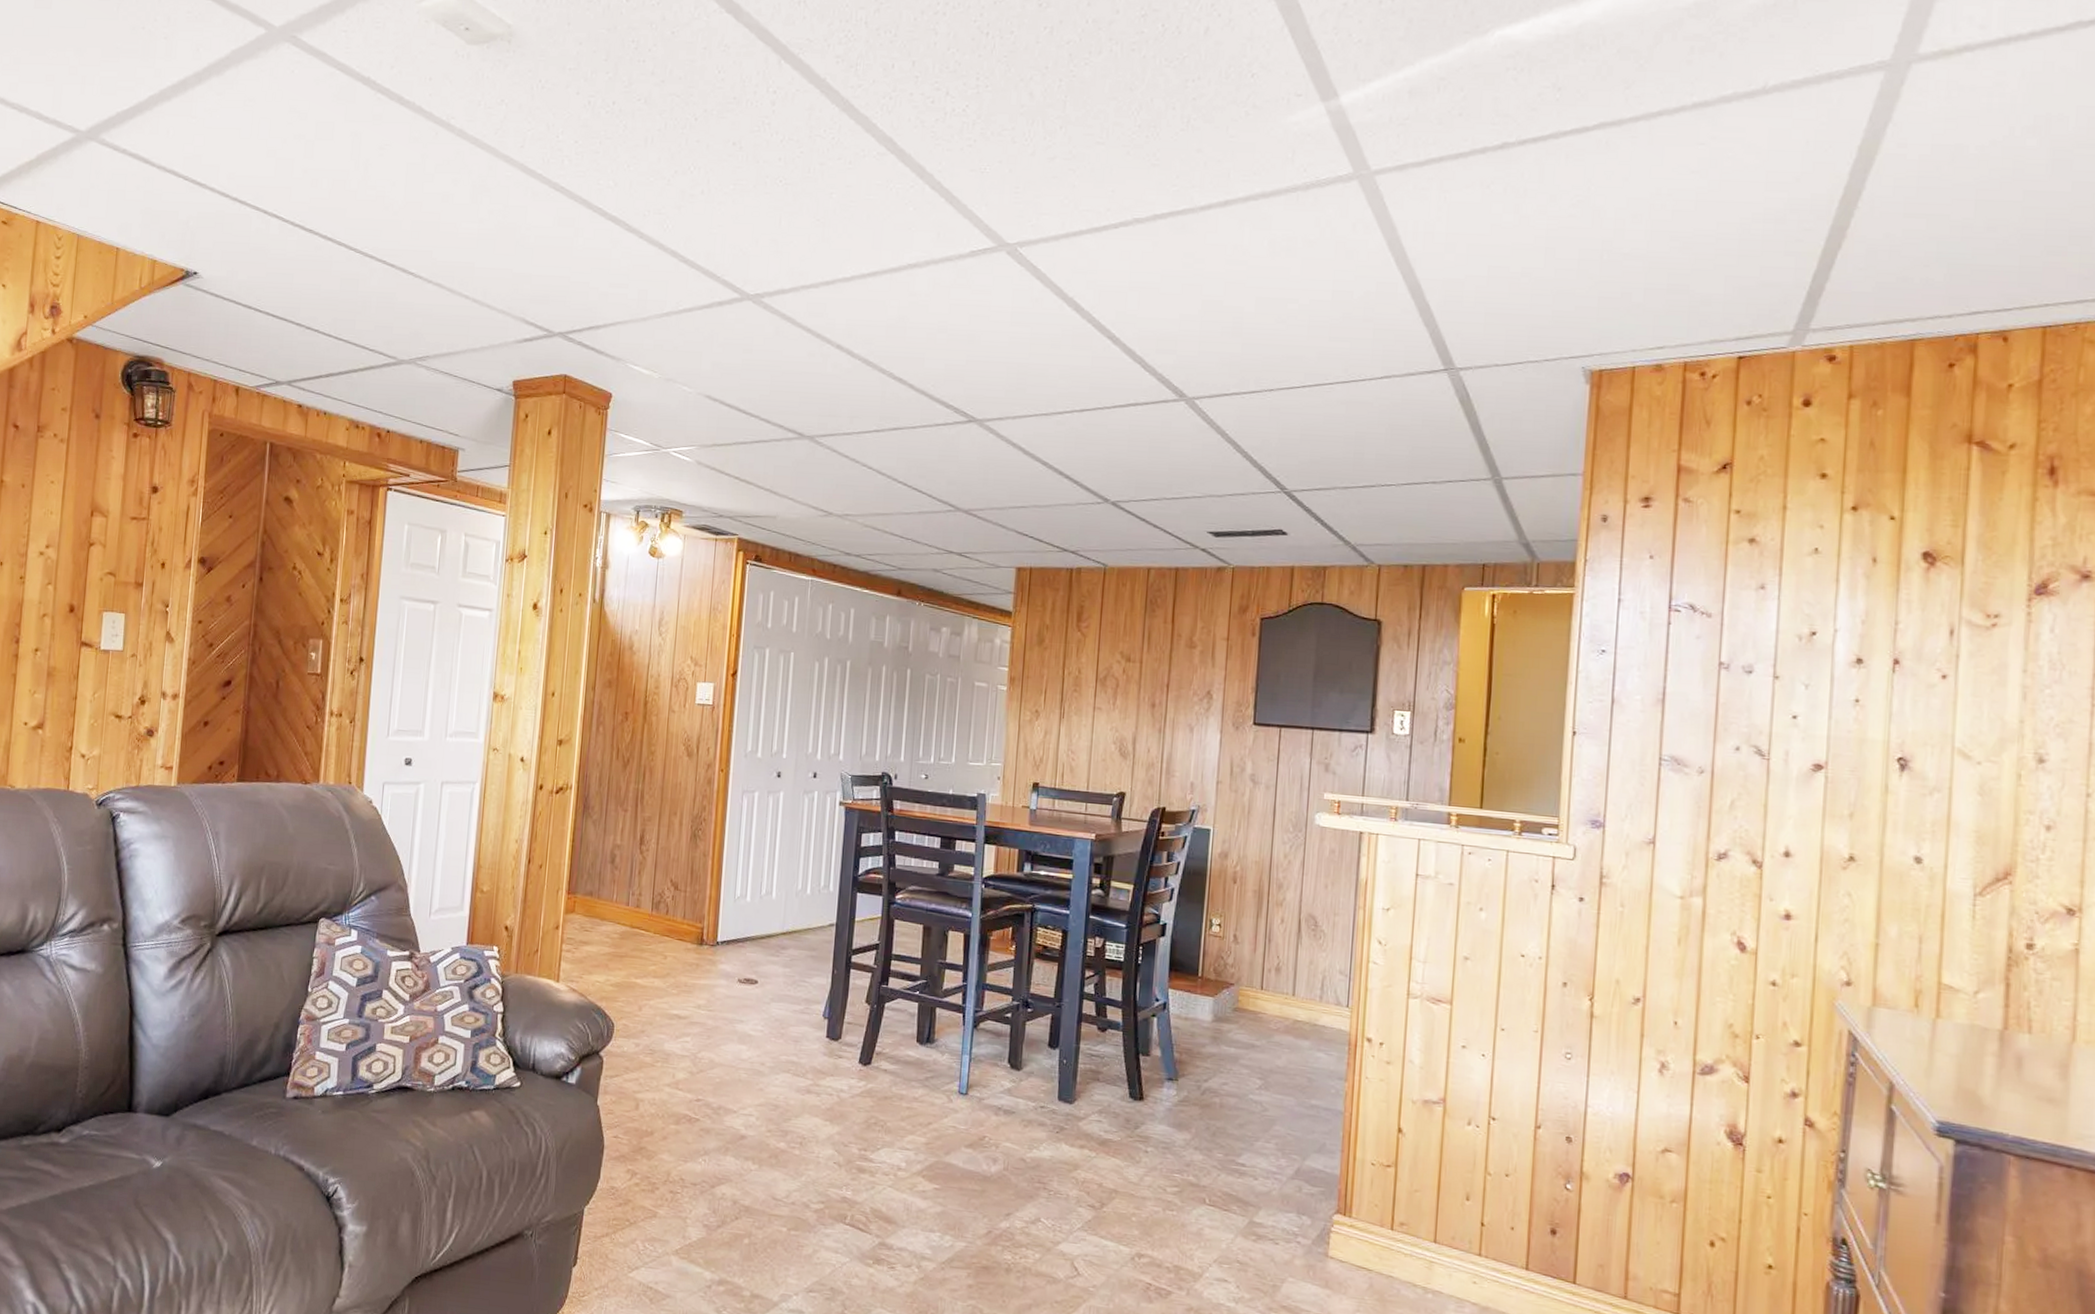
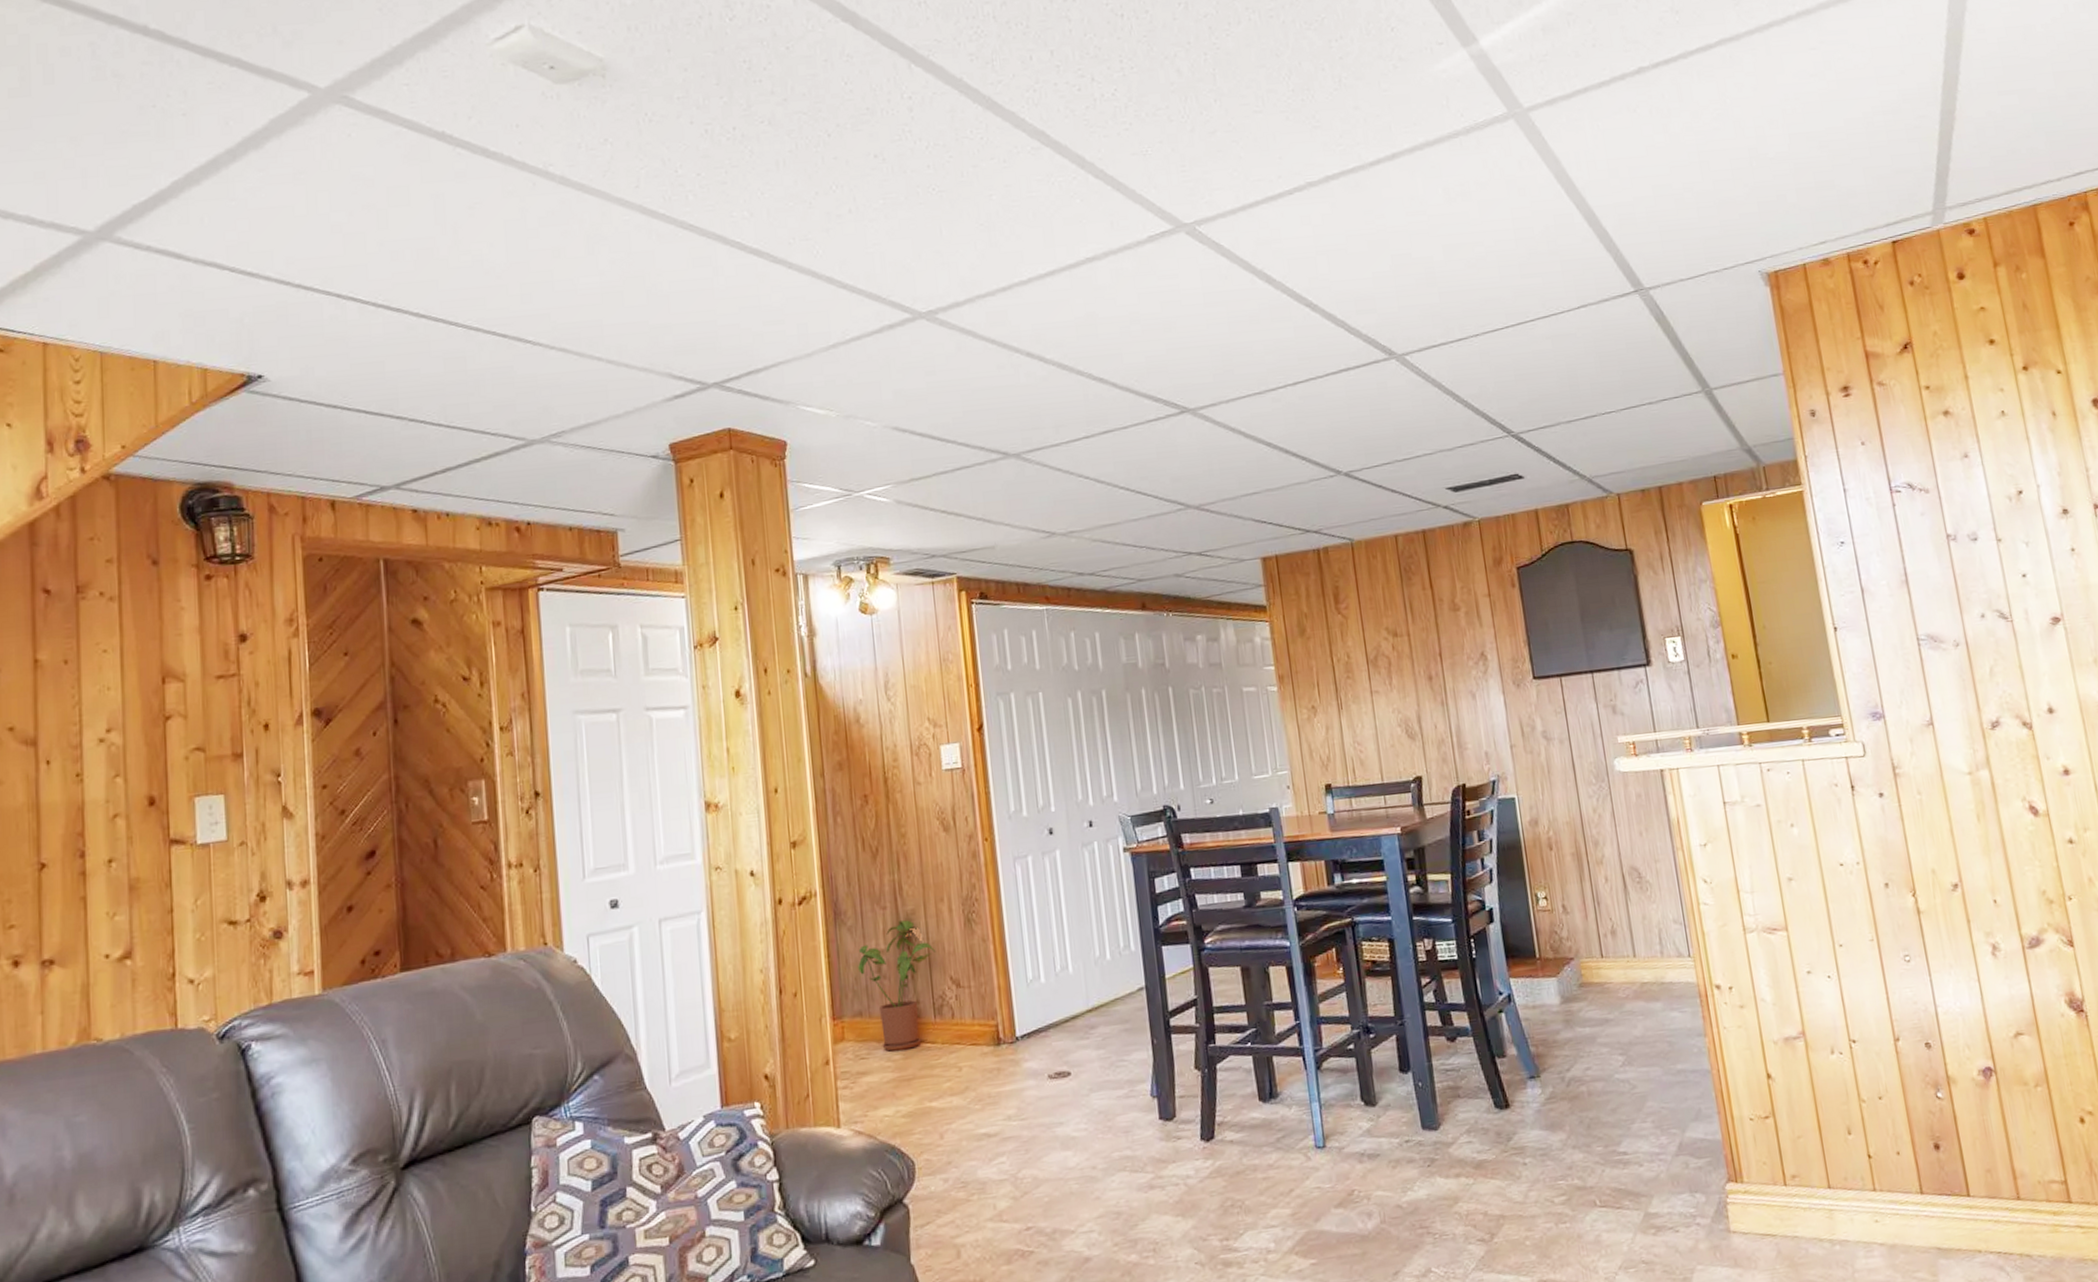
house plant: none [595,824,663,932] -> present [858,920,937,1052]

